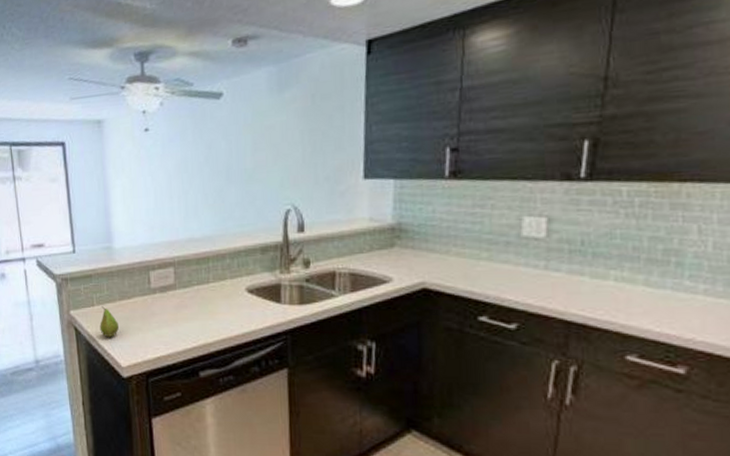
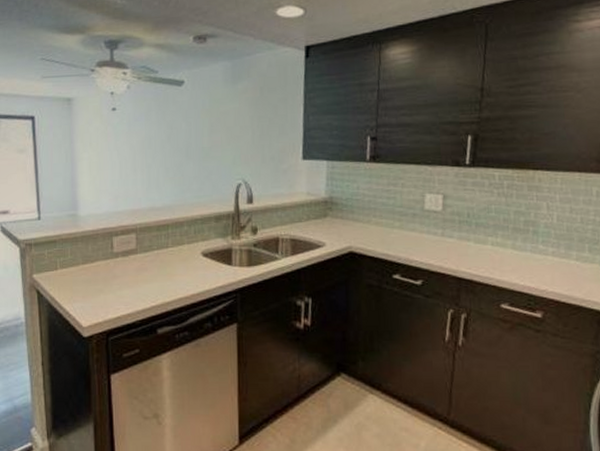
fruit: present [100,306,119,337] -> none [62,270,81,299]

